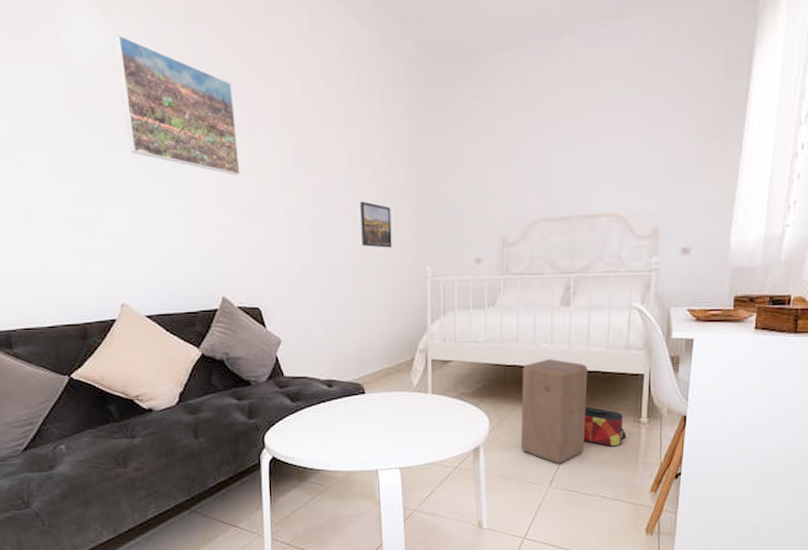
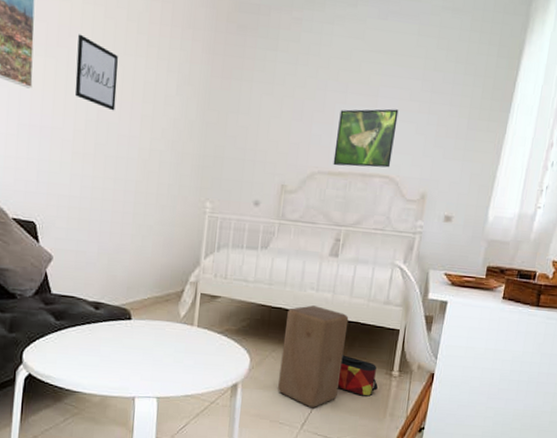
wall art: none [278,113,324,186] -> present [74,34,118,111]
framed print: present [360,201,392,248] -> none [146,130,178,180]
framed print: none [554,141,620,211] -> present [333,109,399,168]

